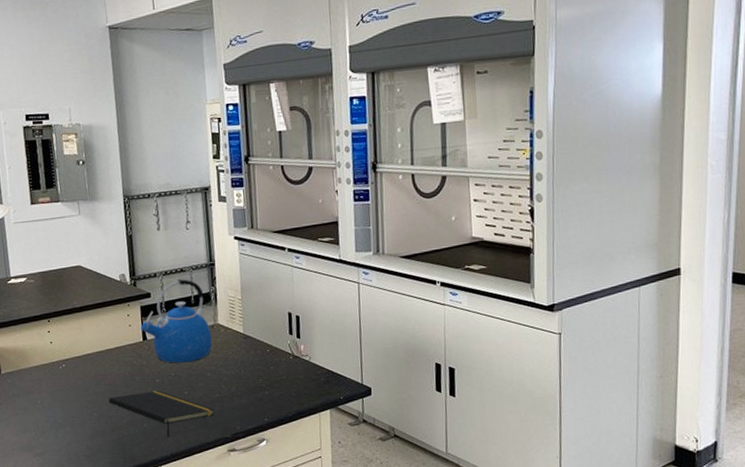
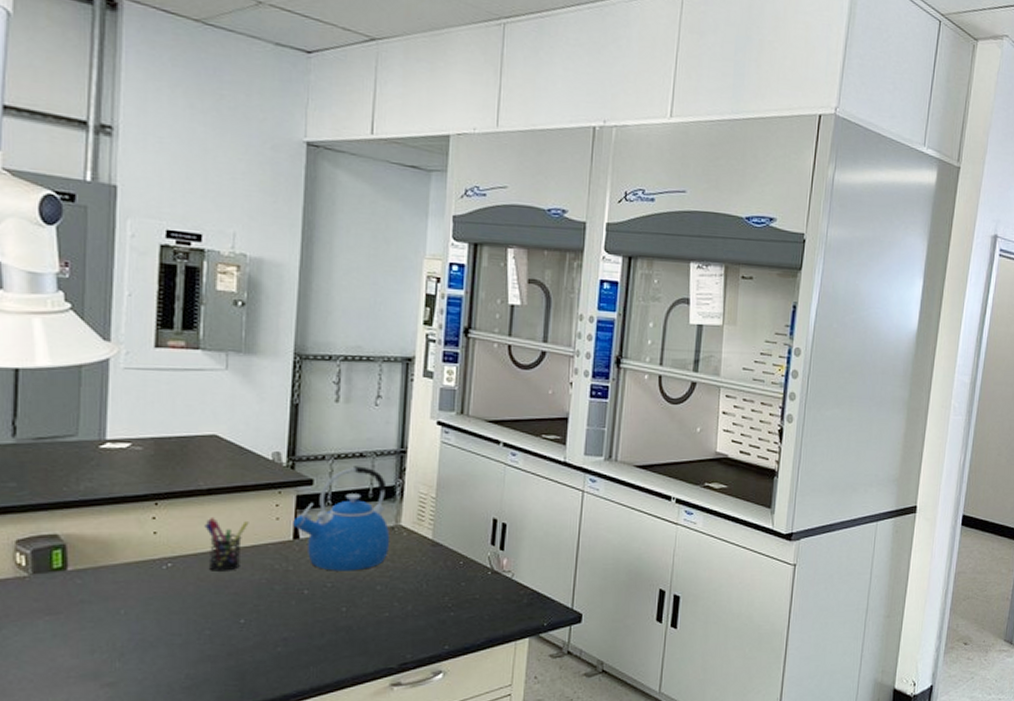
pen holder: none [82,327,111,369] -> present [205,516,249,571]
notepad: present [108,390,215,437] -> none [230,605,380,665]

